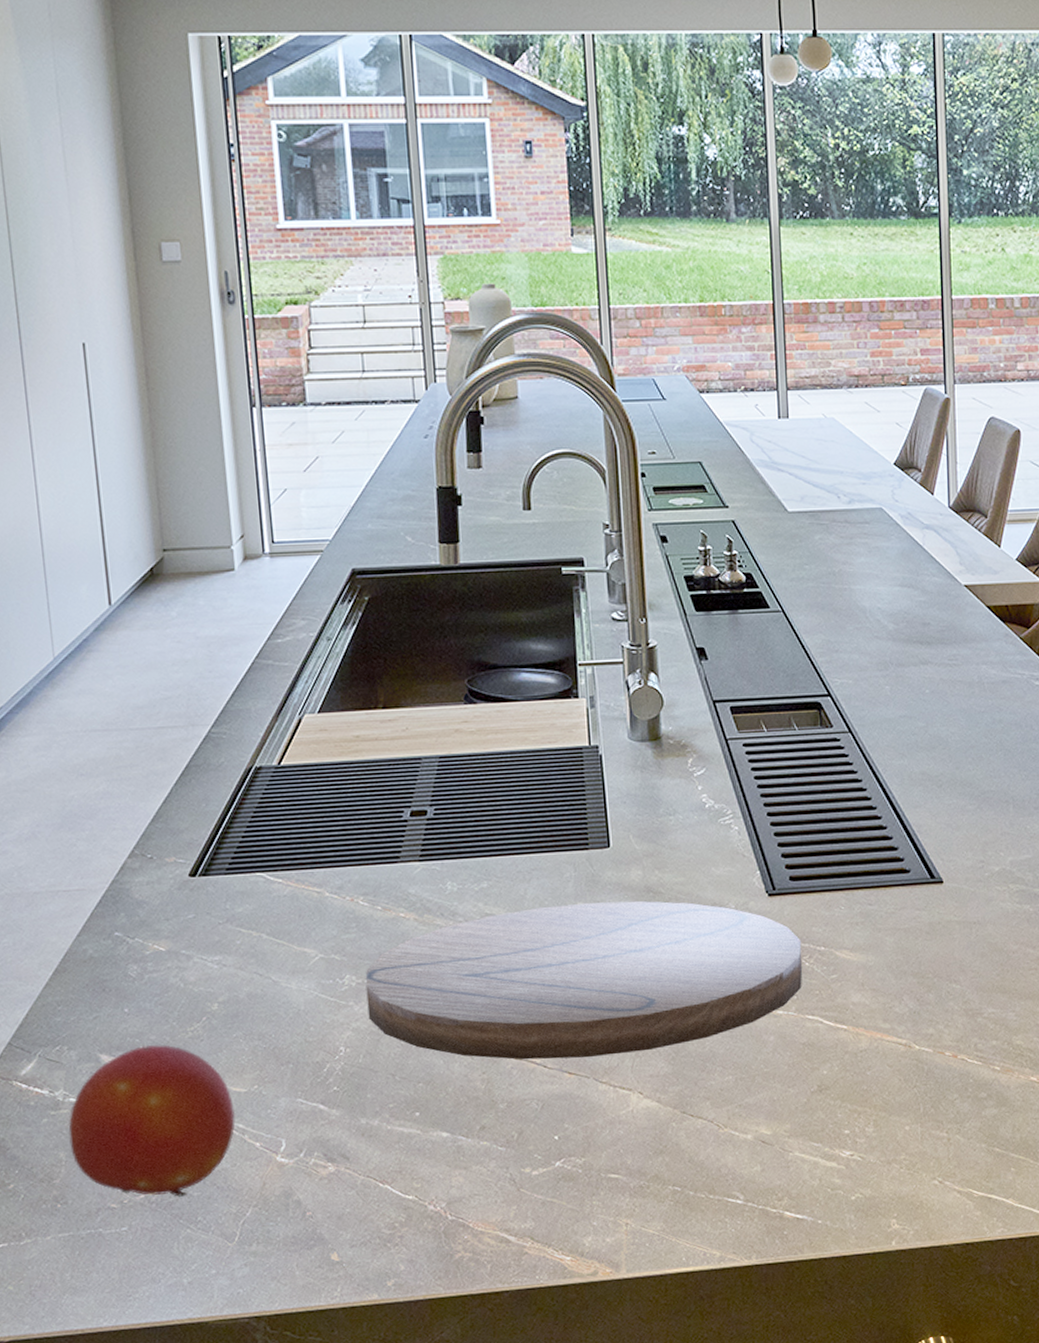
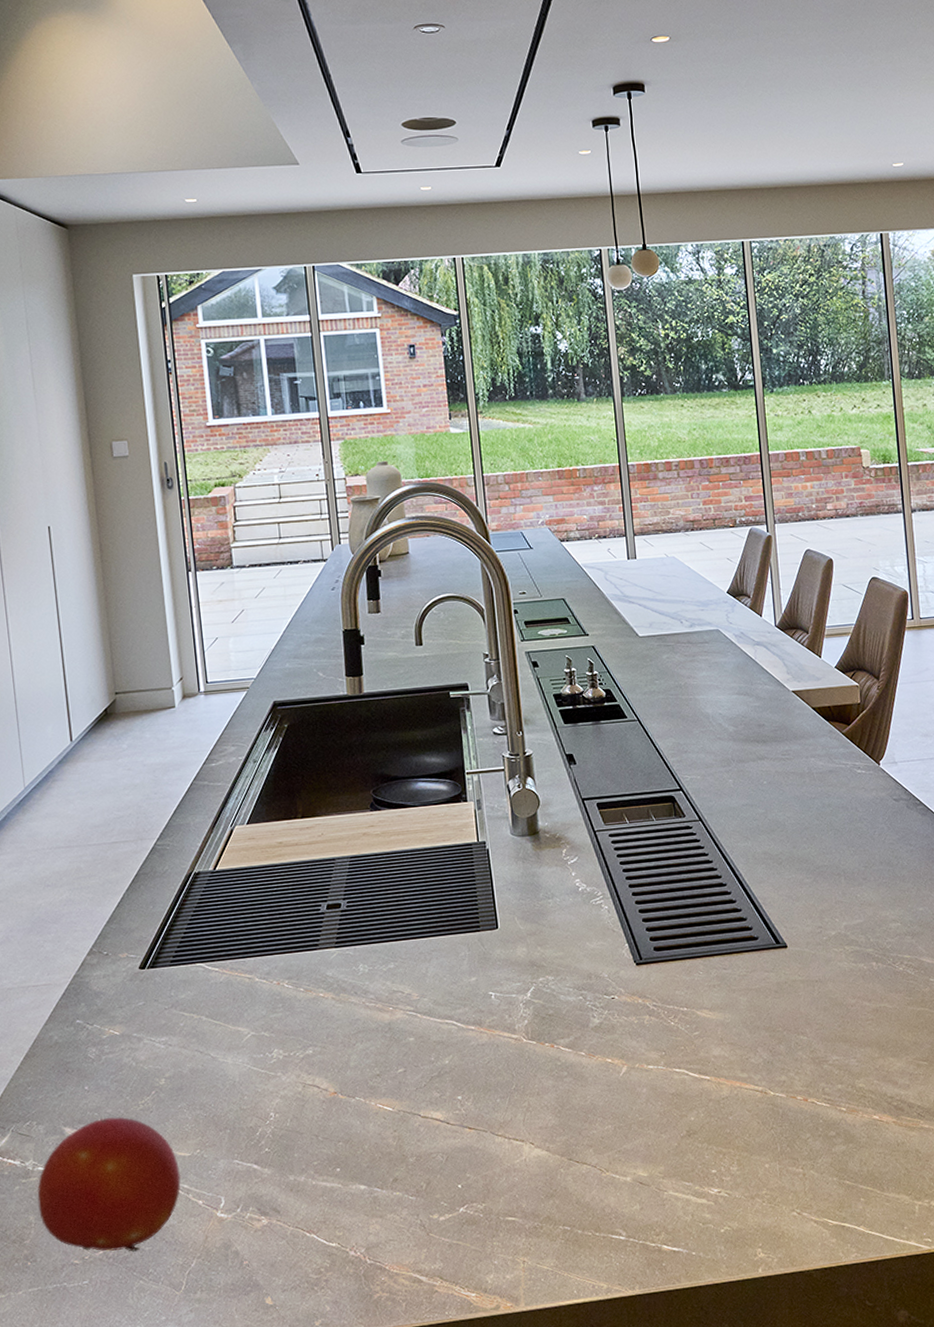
cutting board: present [365,901,803,1060] -> none [291,973,669,1118]

